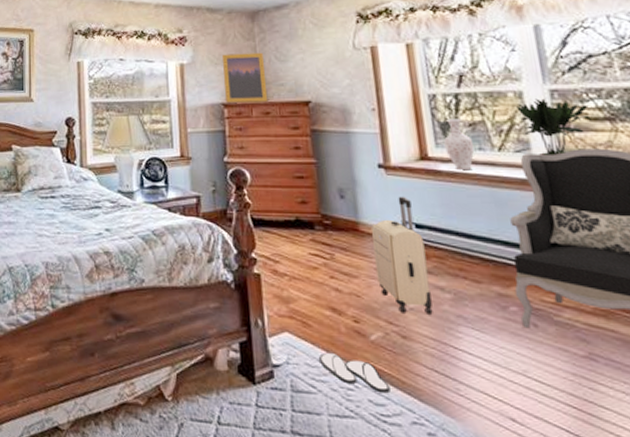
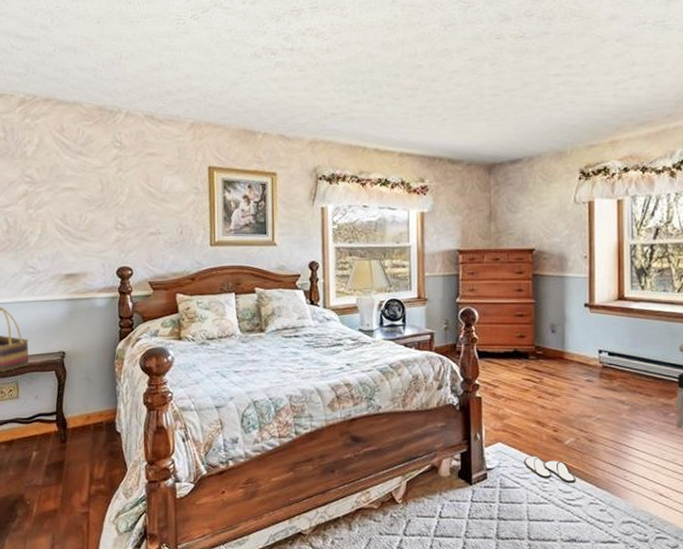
picture frame: present [221,52,268,103] -> none [459,203,498,250]
suitcase: present [371,196,433,315] -> none [573,330,614,422]
vase: present [444,118,475,171] -> none [638,265,660,309]

